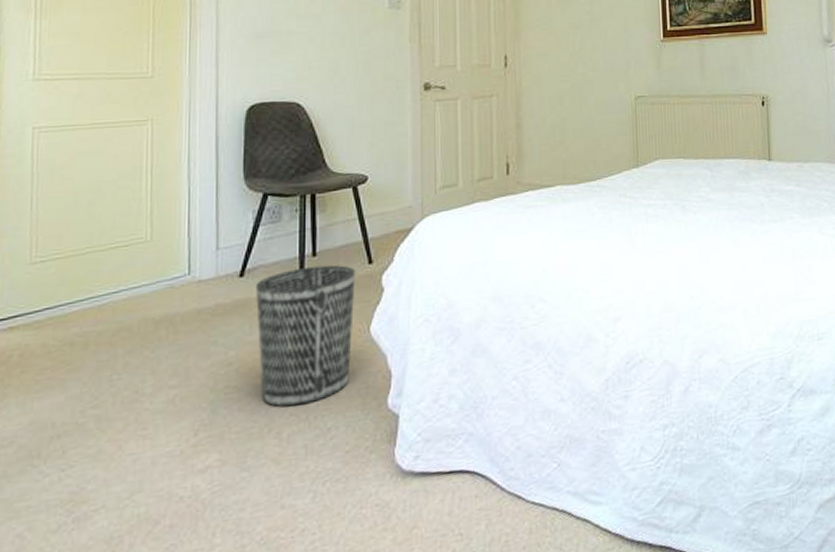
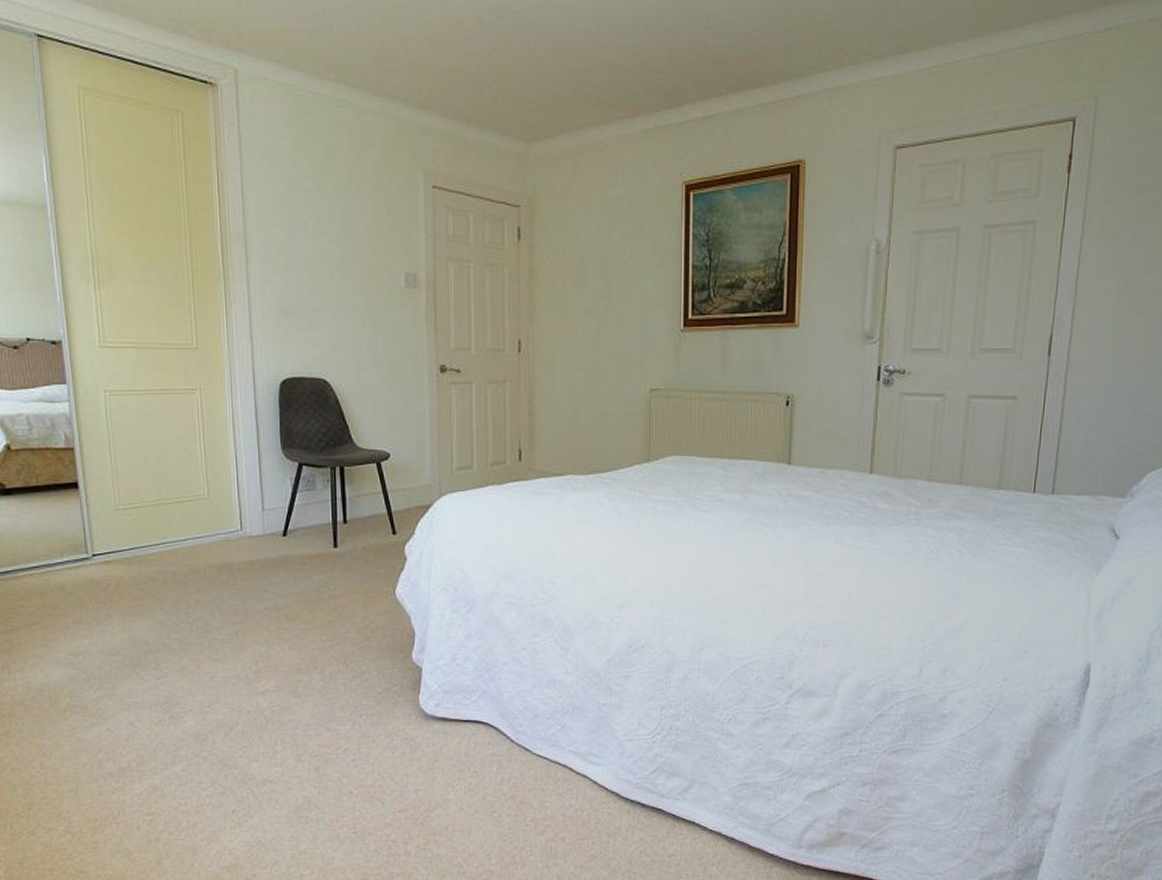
wastebasket: present [256,265,356,407] -> none [297,532,382,650]

